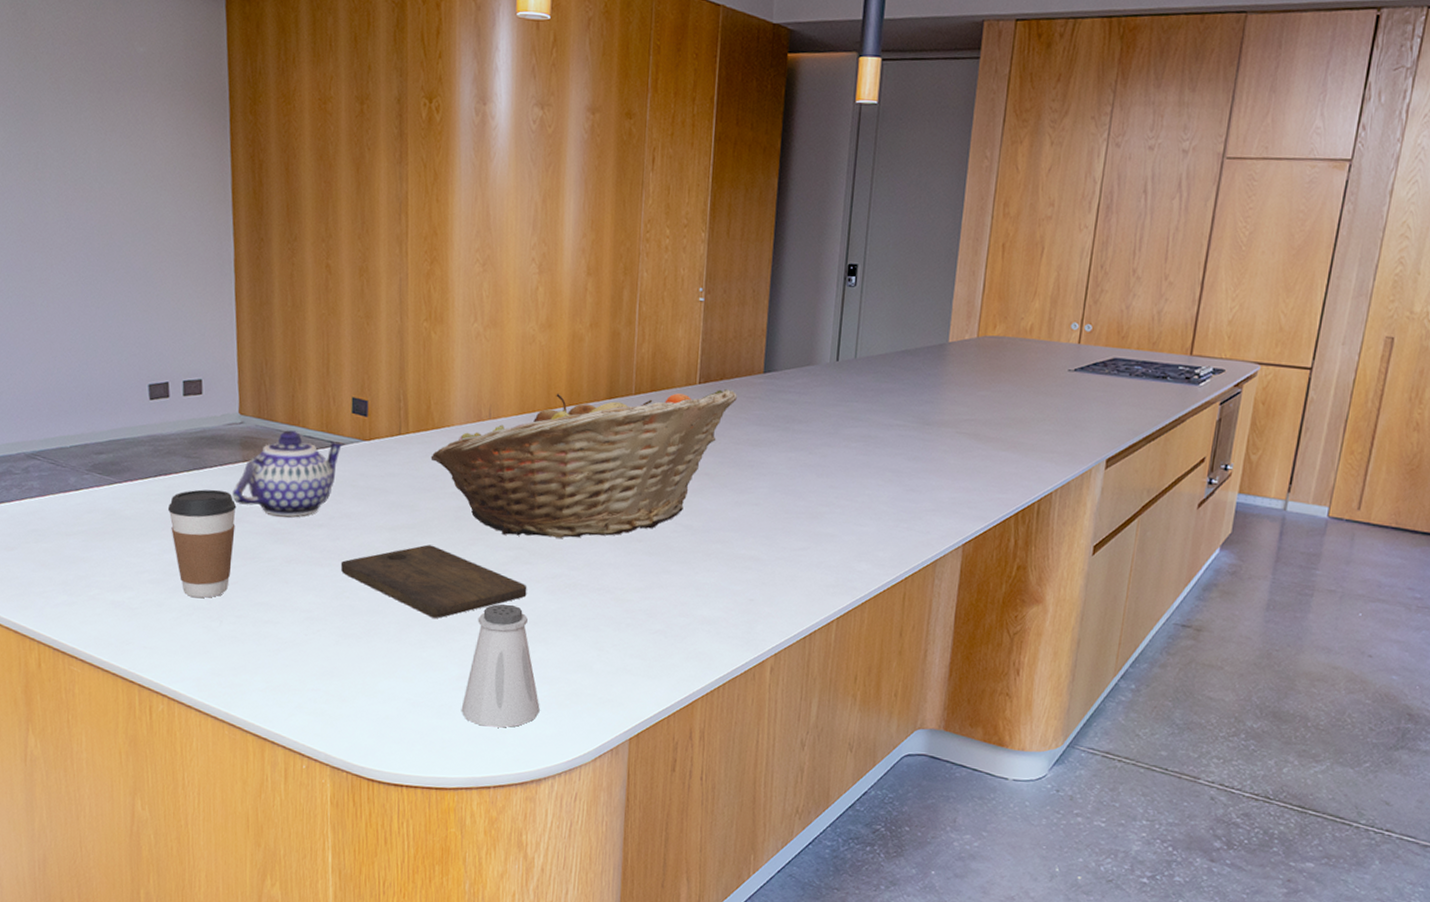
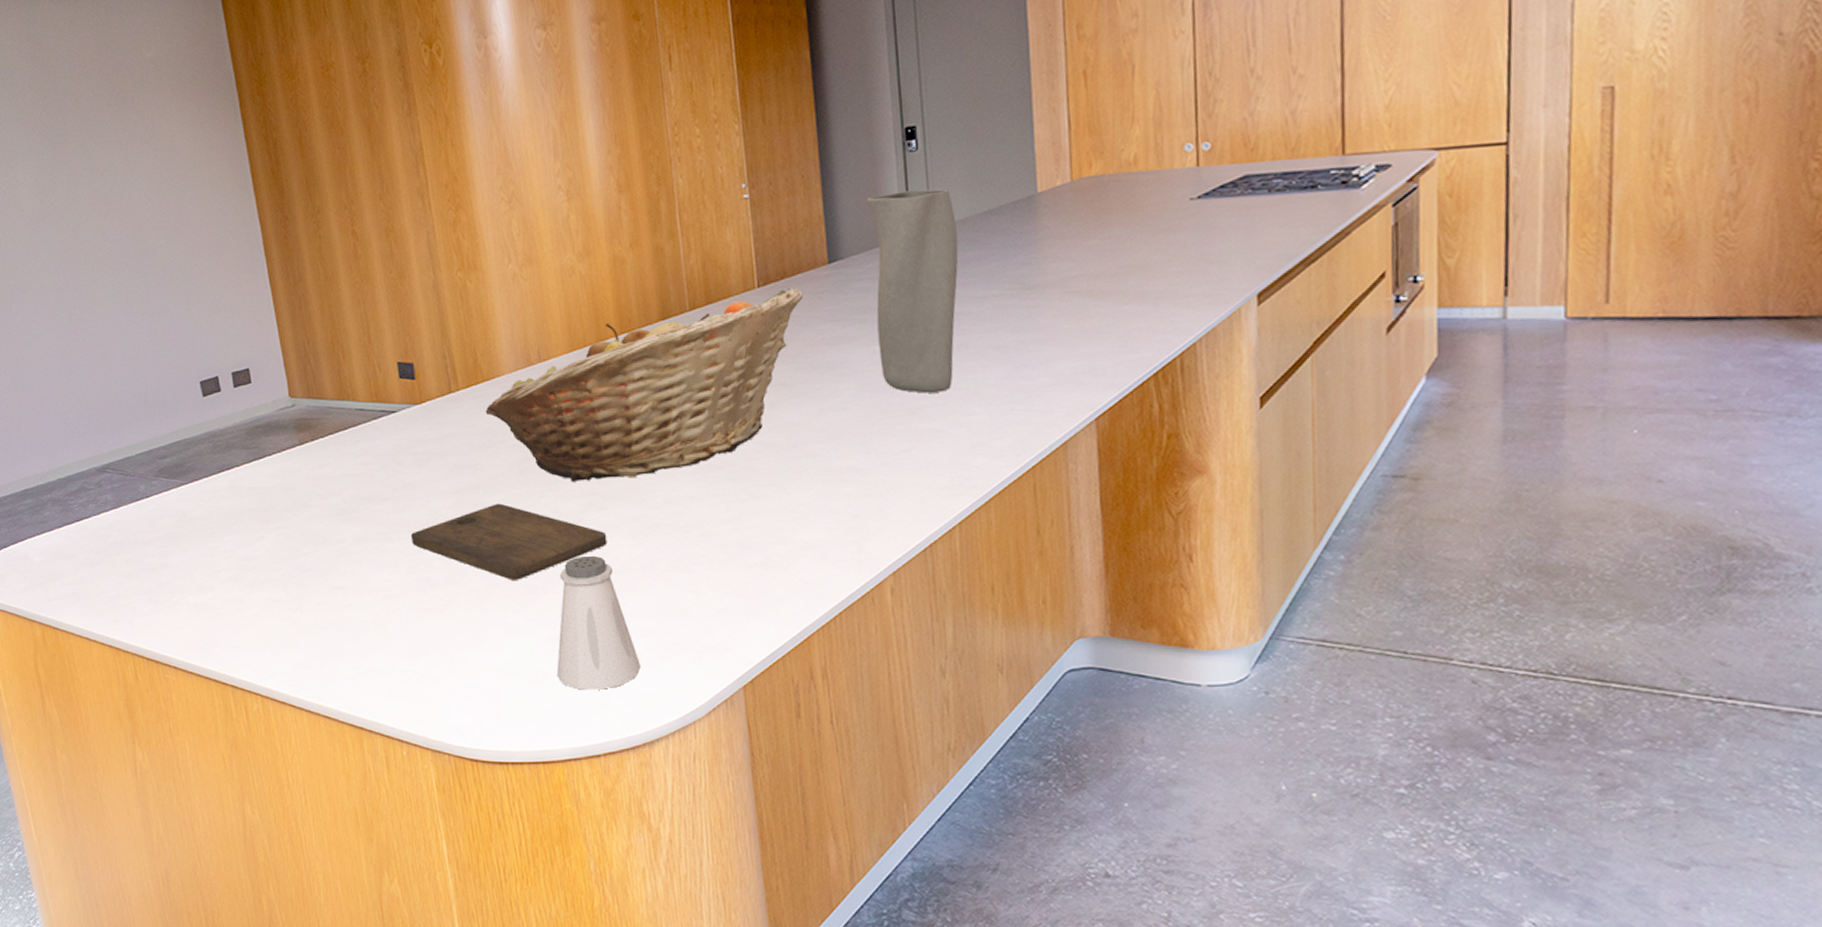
coffee cup: present [167,489,237,598] -> none [234,477,304,590]
teapot: present [232,430,345,517] -> none [294,405,397,496]
vase: none [794,319,878,502] -> present [866,188,959,393]

